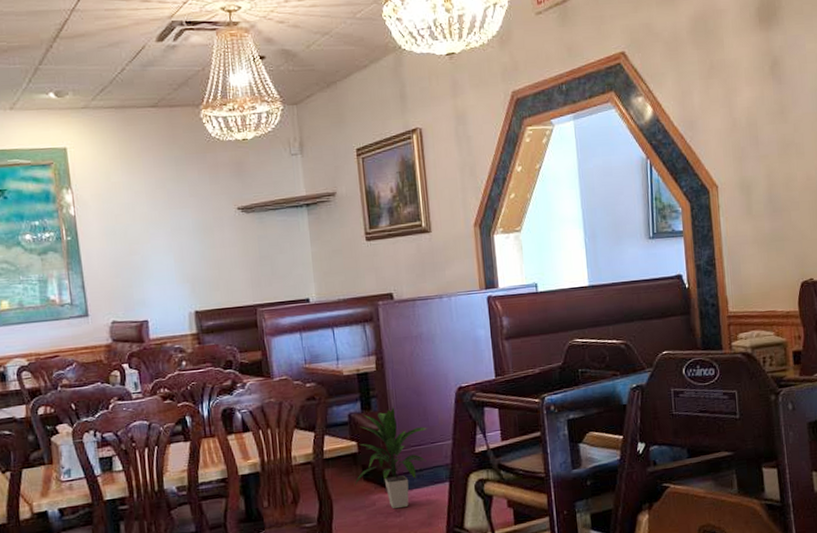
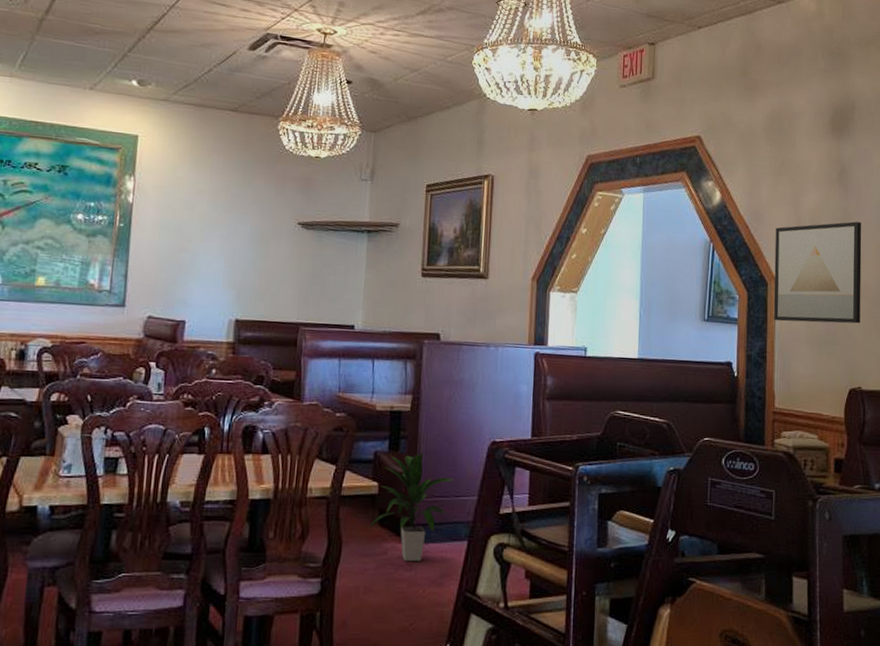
wall art: none [711,113,807,227] -> present [774,221,862,324]

